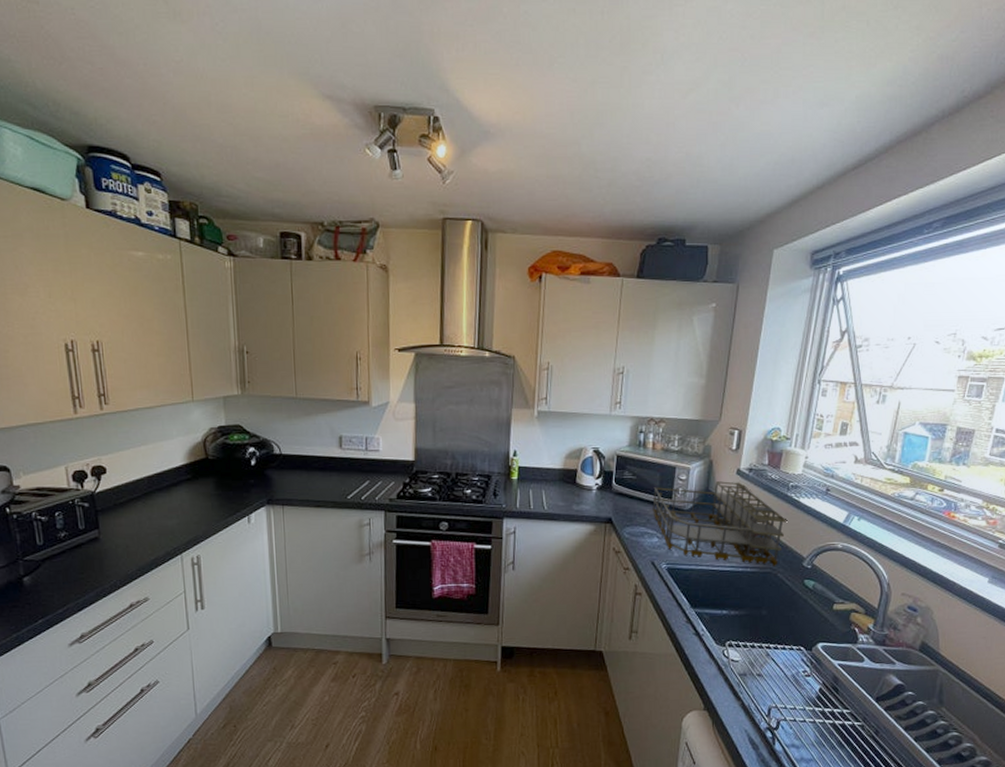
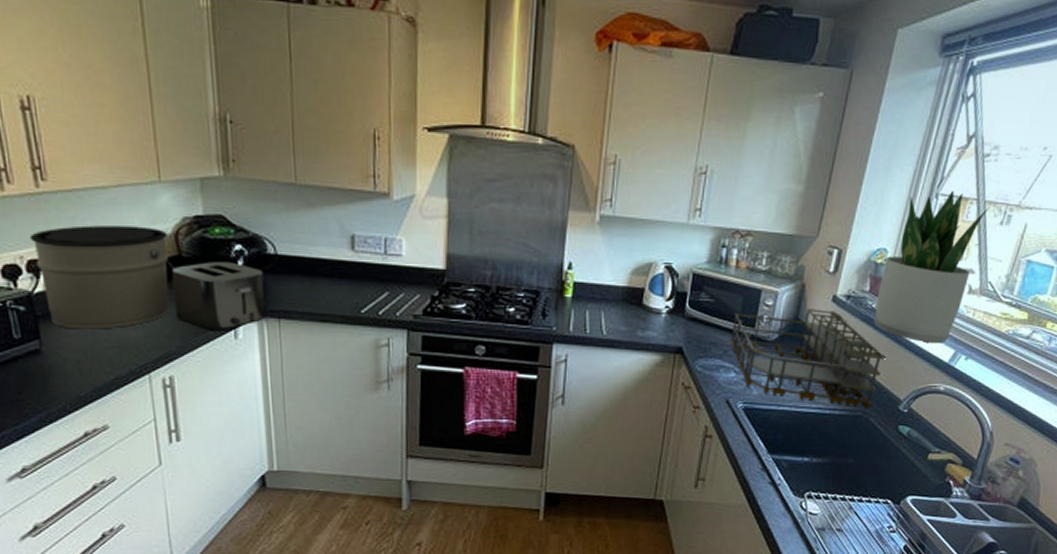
bucket: none [94,436,204,520] -> present [29,225,176,329]
toaster: none [201,461,273,518] -> present [172,262,266,331]
planter: none [774,377,866,507] -> present [873,190,989,344]

